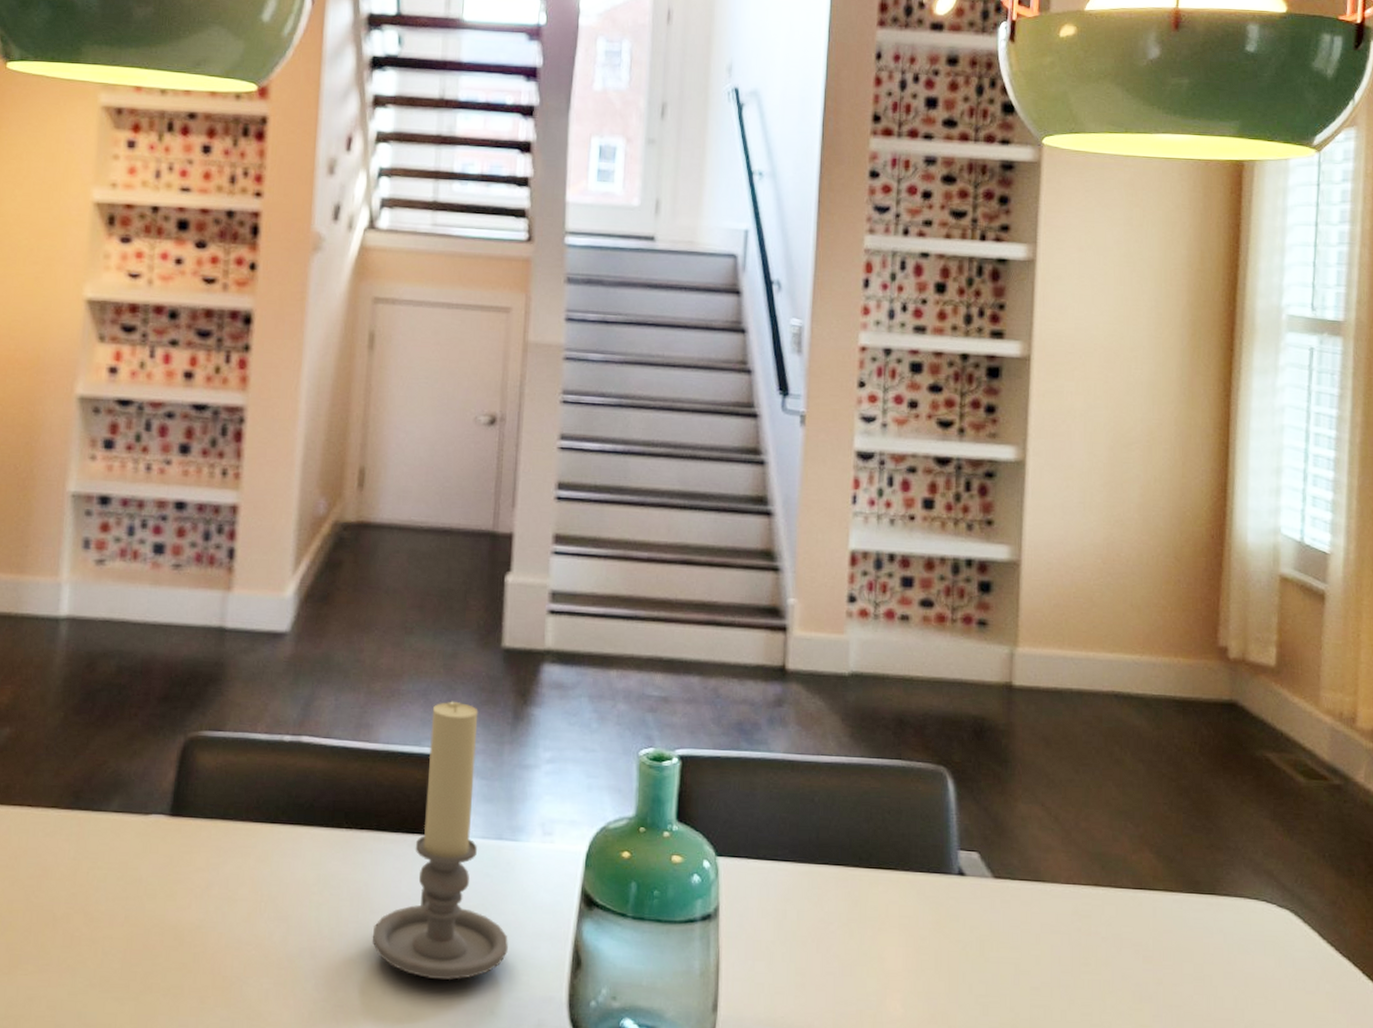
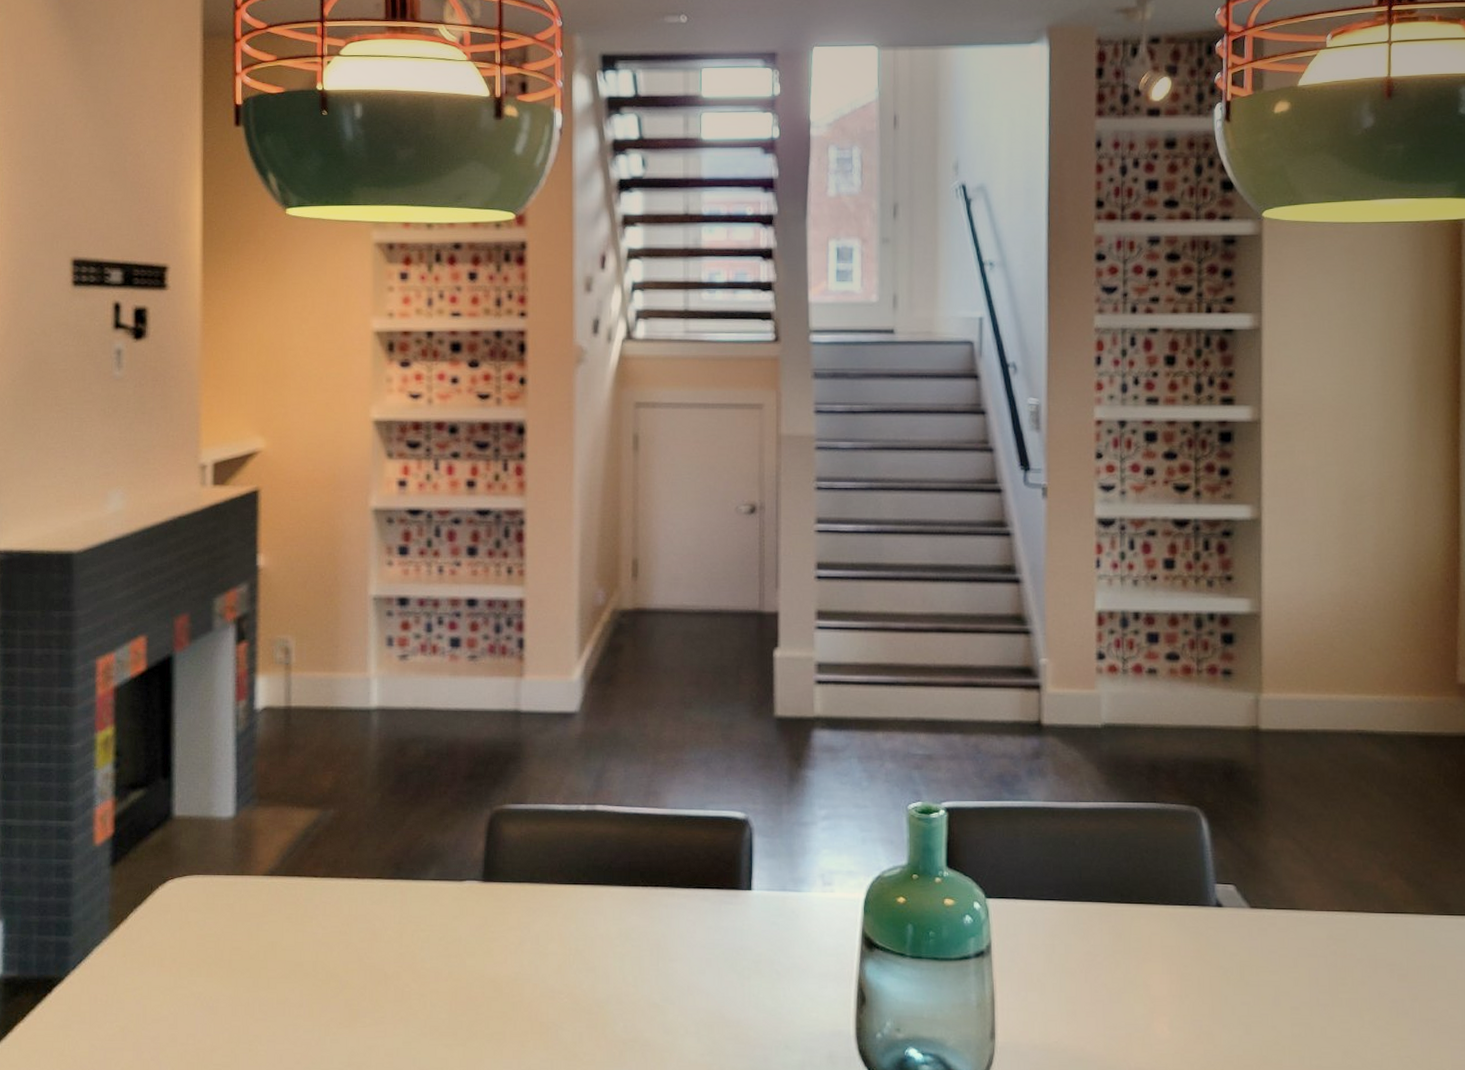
candle holder: present [372,701,508,981] -> none [672,767,797,1019]

